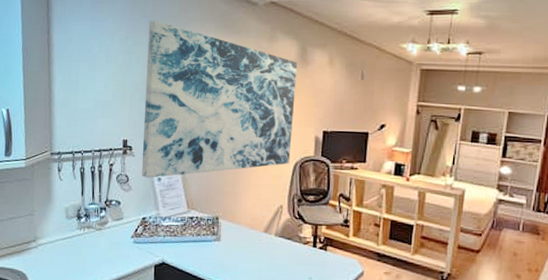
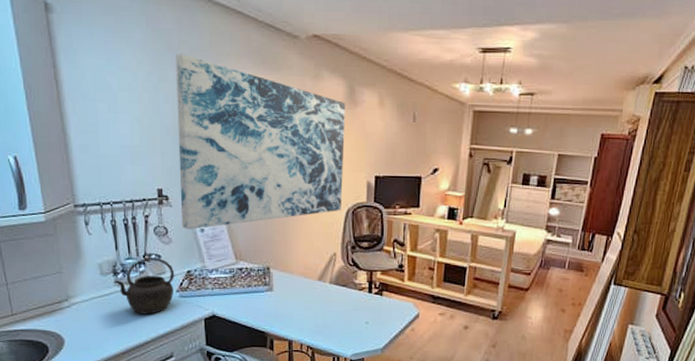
kettle: none [77,204,132,259] -> present [114,258,175,314]

